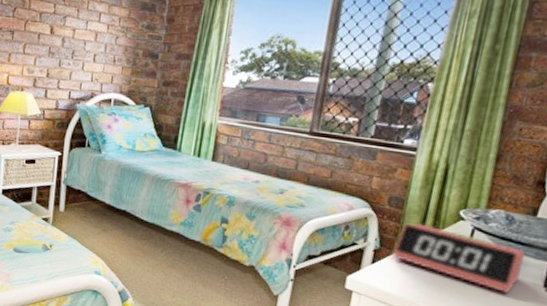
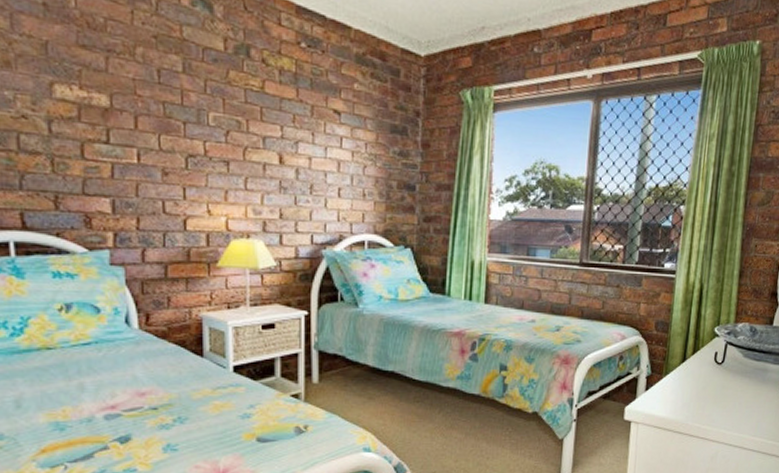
alarm clock: present [392,223,525,293] -> none [662,345,767,400]

